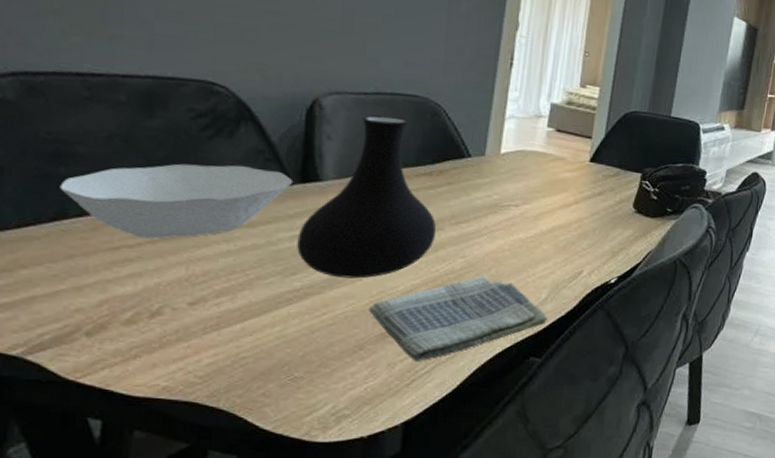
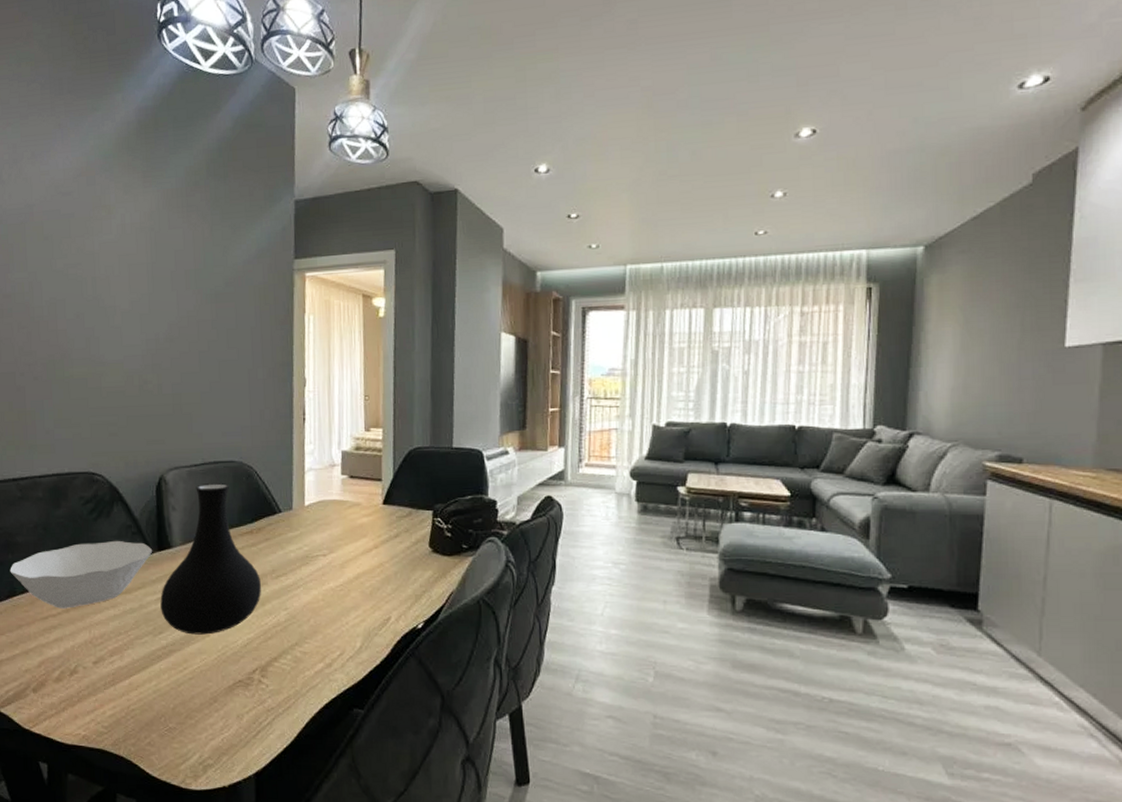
dish towel: present [369,275,547,362] -> none [217,626,364,714]

